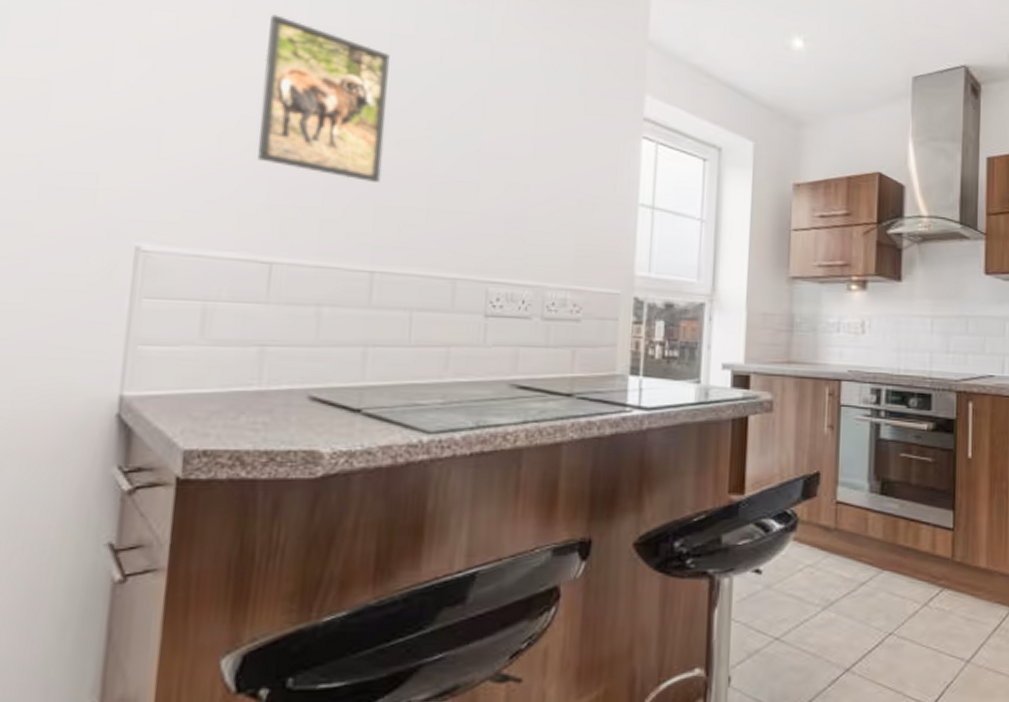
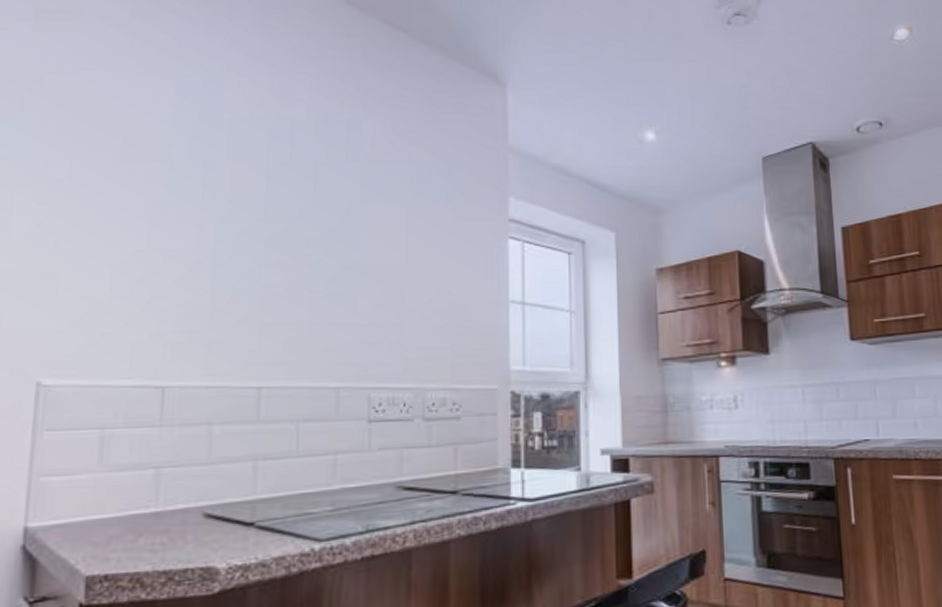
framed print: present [257,14,390,182] -> none [148,154,268,302]

